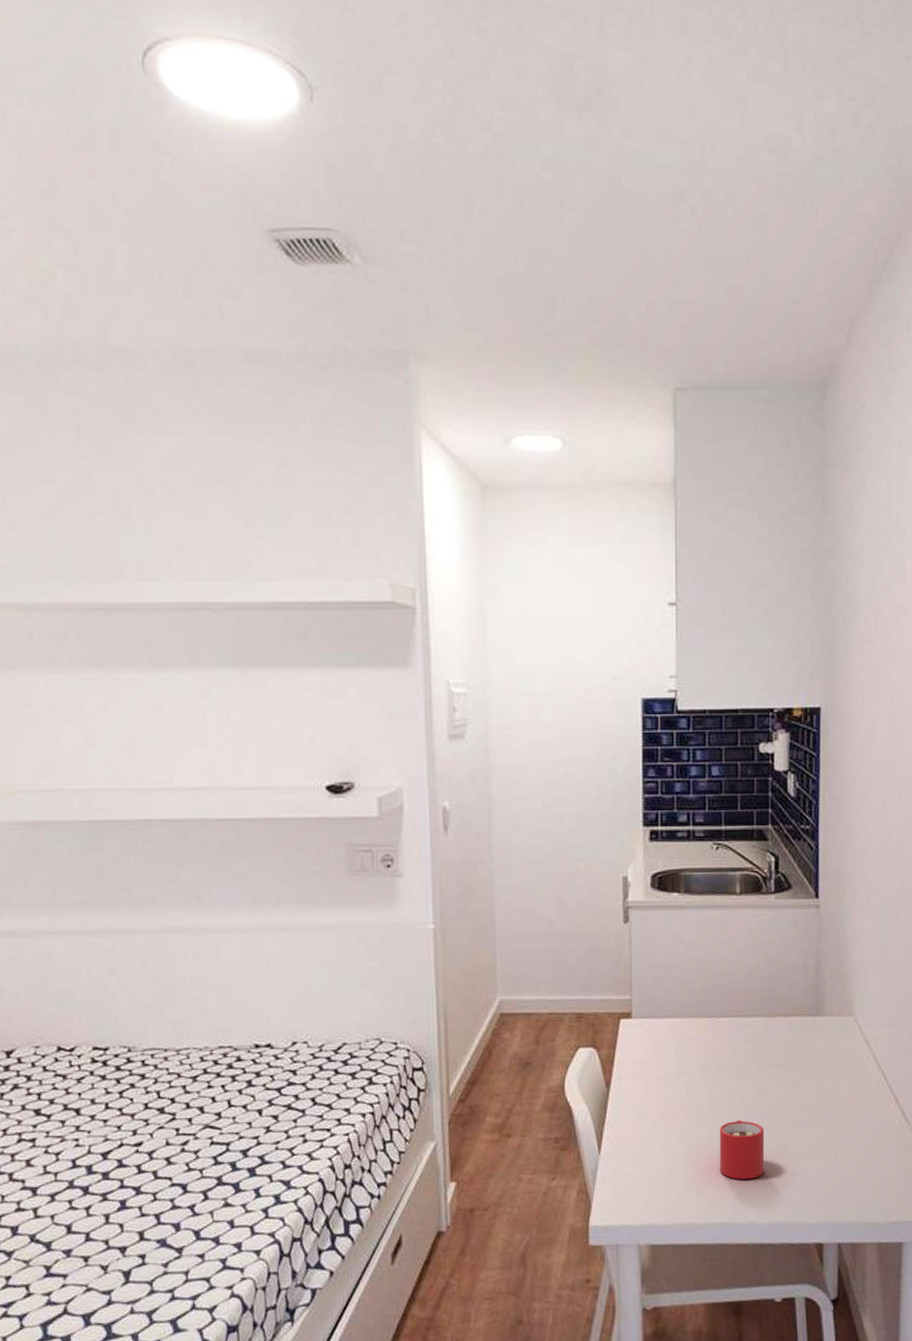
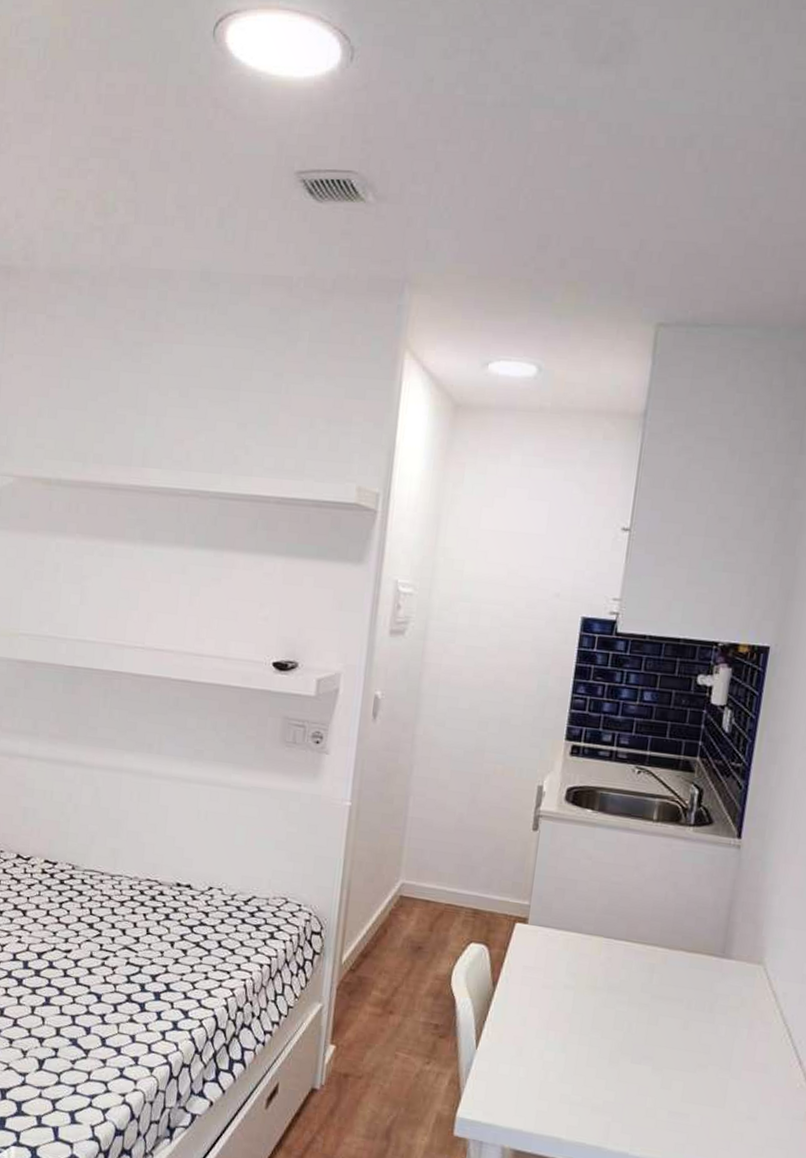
mug: present [719,1119,765,1180] -> none [596,1045,650,1109]

